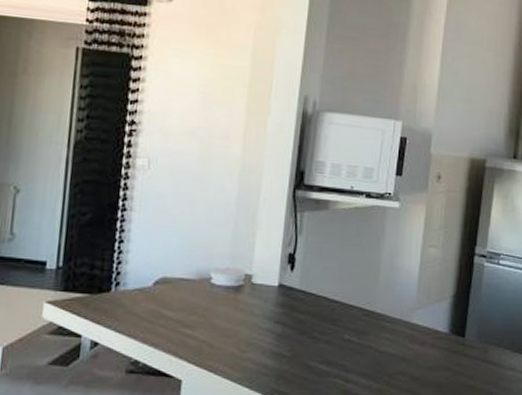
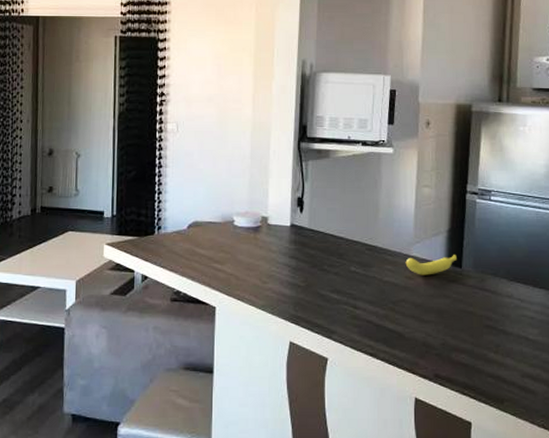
banana: none [405,323,460,345] -> present [405,255,457,275]

